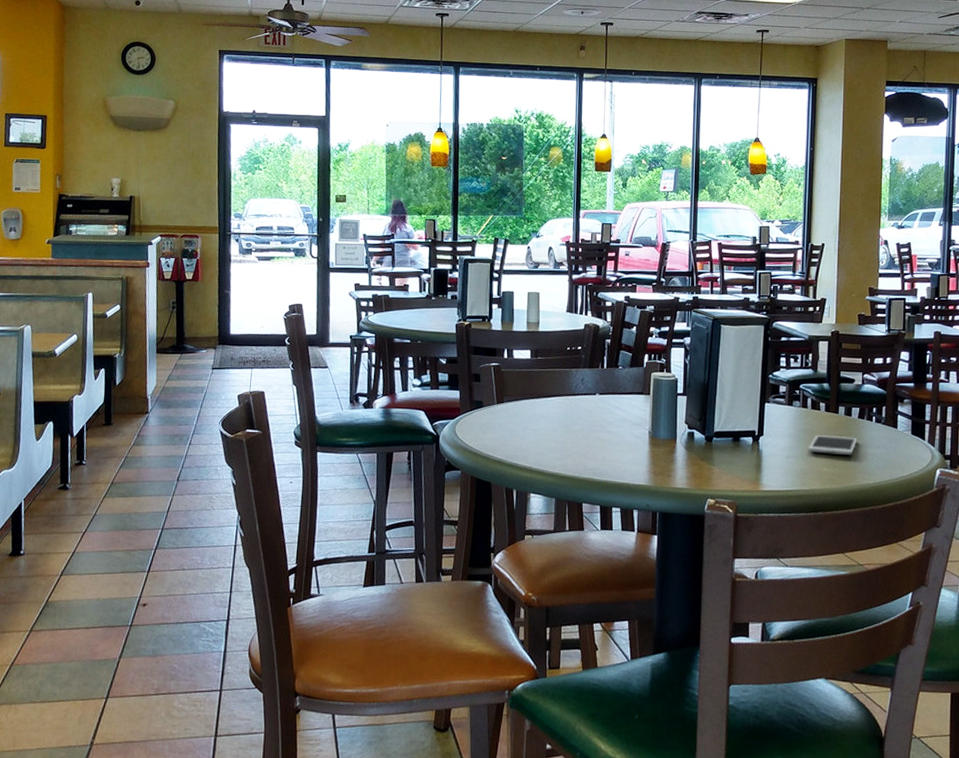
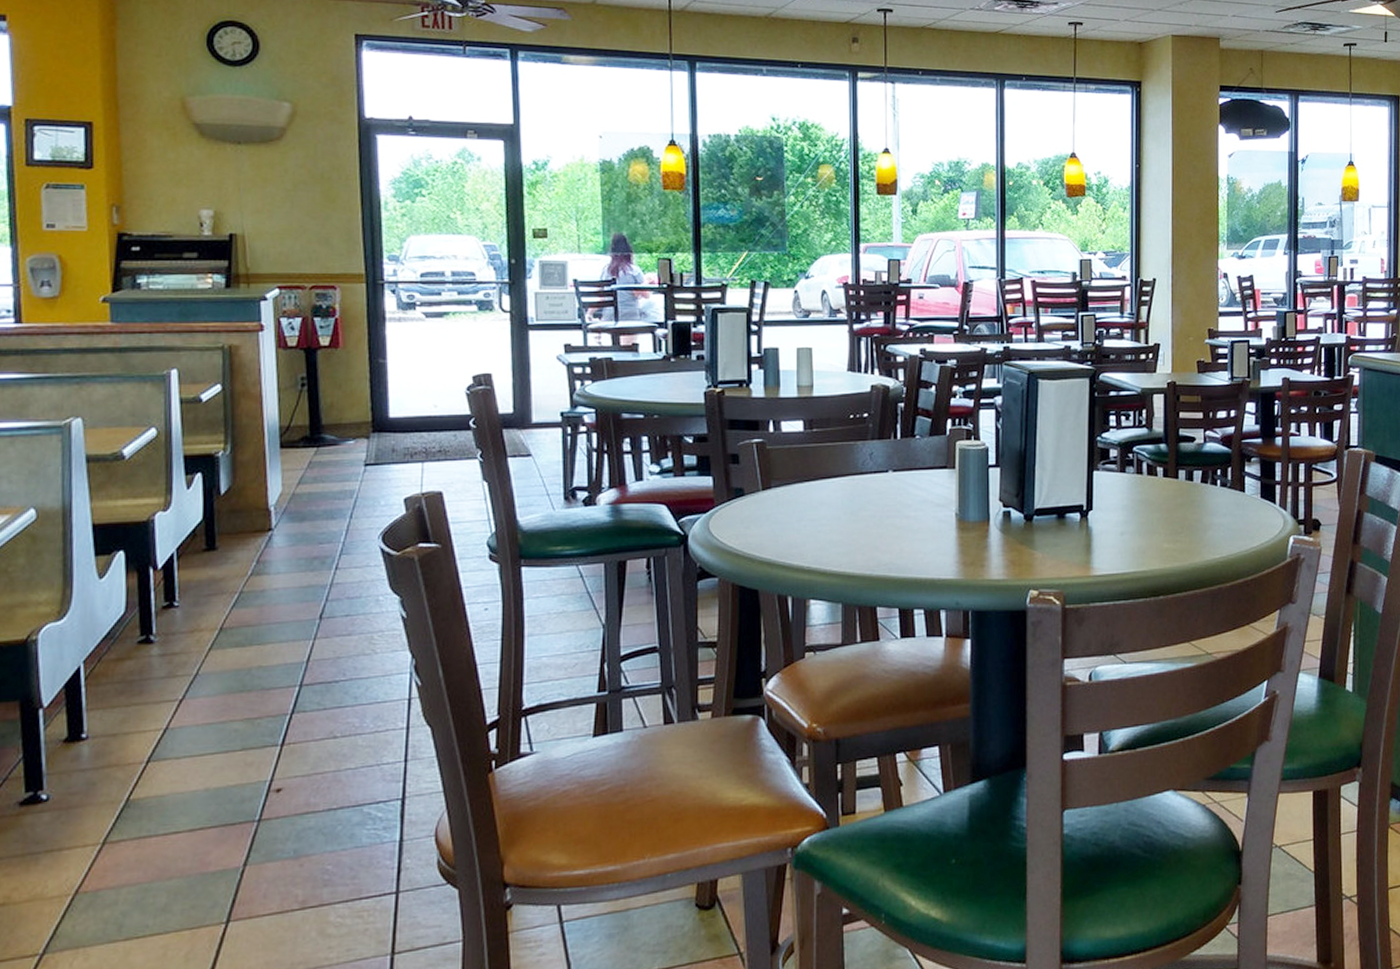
cell phone: present [808,435,858,455] -> none [1145,504,1201,527]

